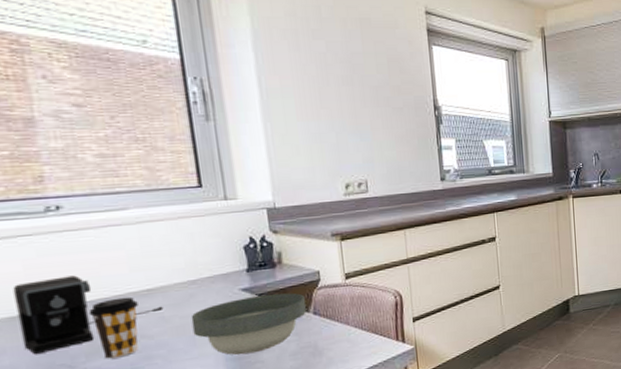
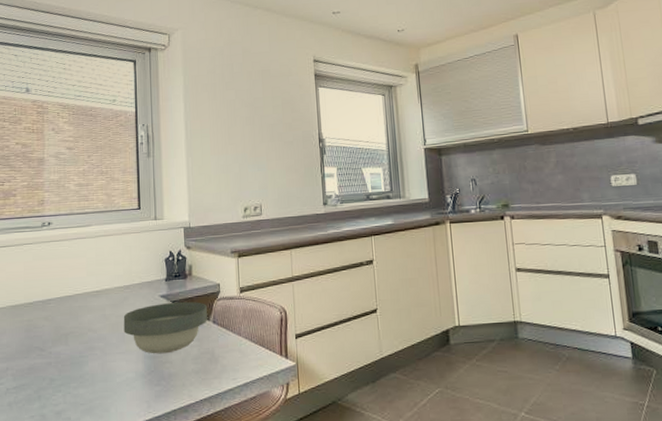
coffee maker: present [12,275,164,355] -> none [16,276,106,338]
coffee cup: present [88,296,139,359] -> none [58,296,90,346]

